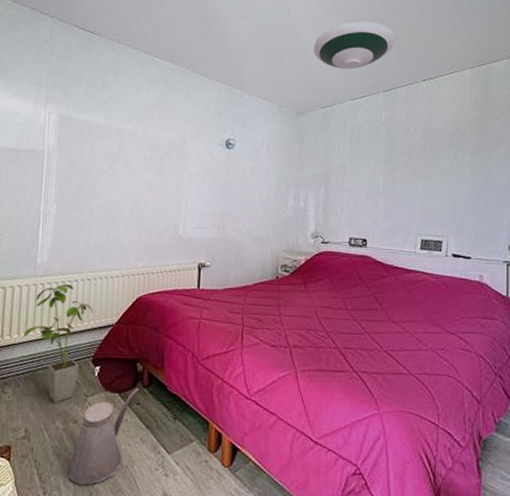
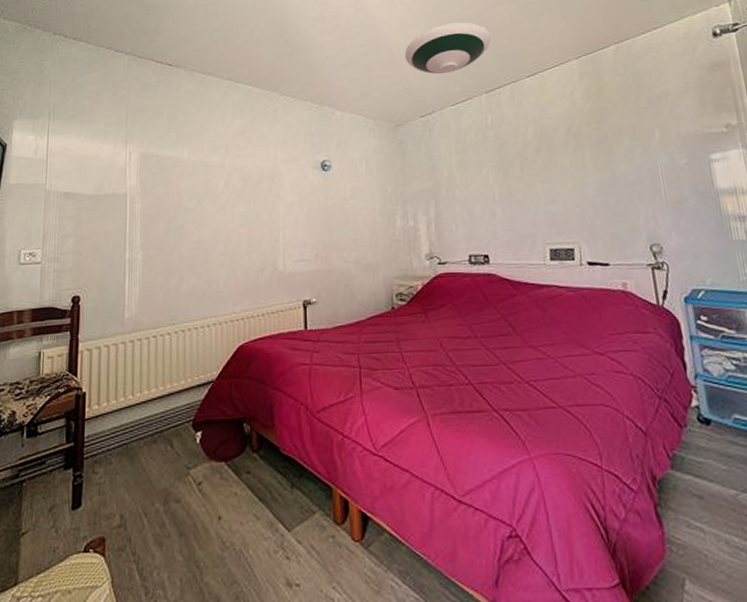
house plant: present [23,284,94,403] -> none [113,339,191,480]
watering can: present [67,387,139,485] -> none [172,452,248,579]

